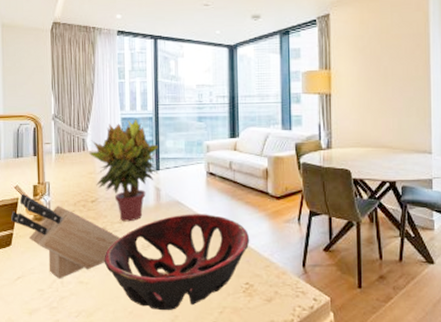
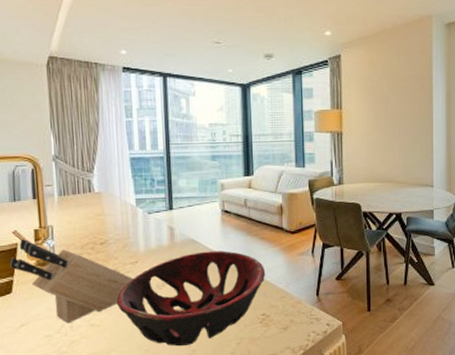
potted plant: present [89,118,159,222] -> none [96,158,172,263]

